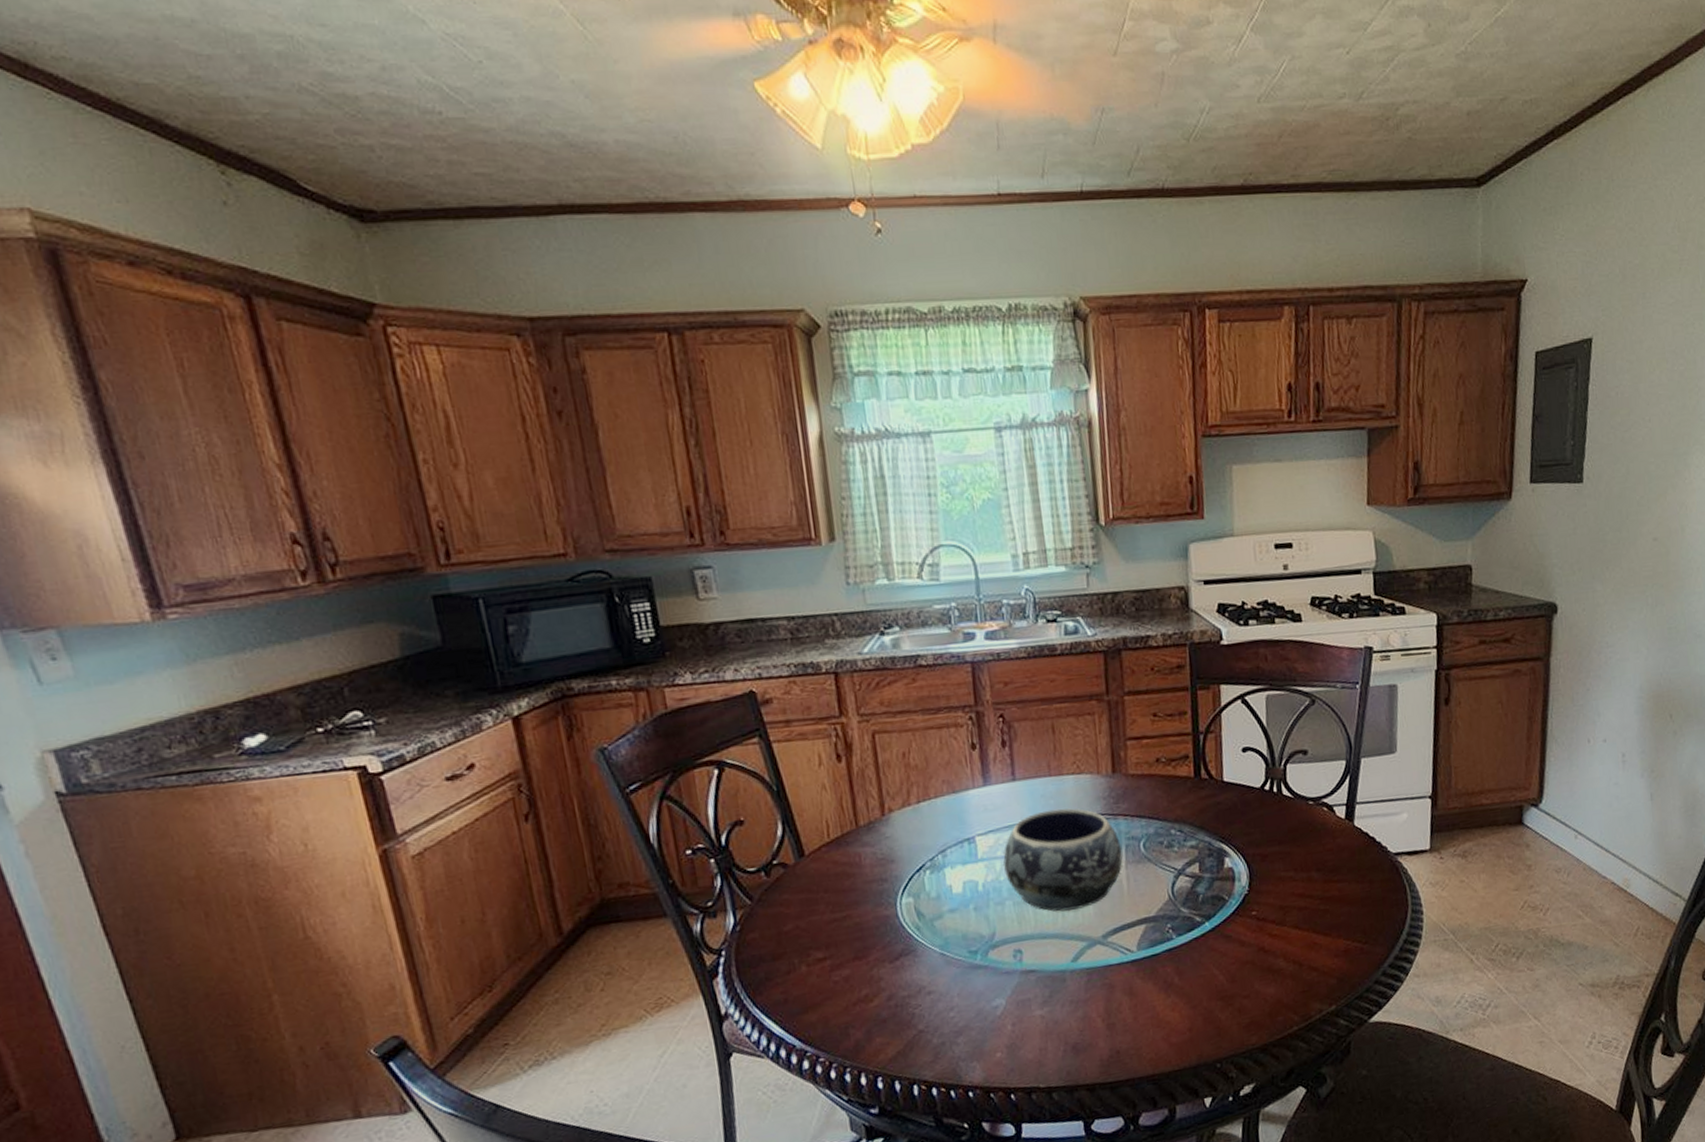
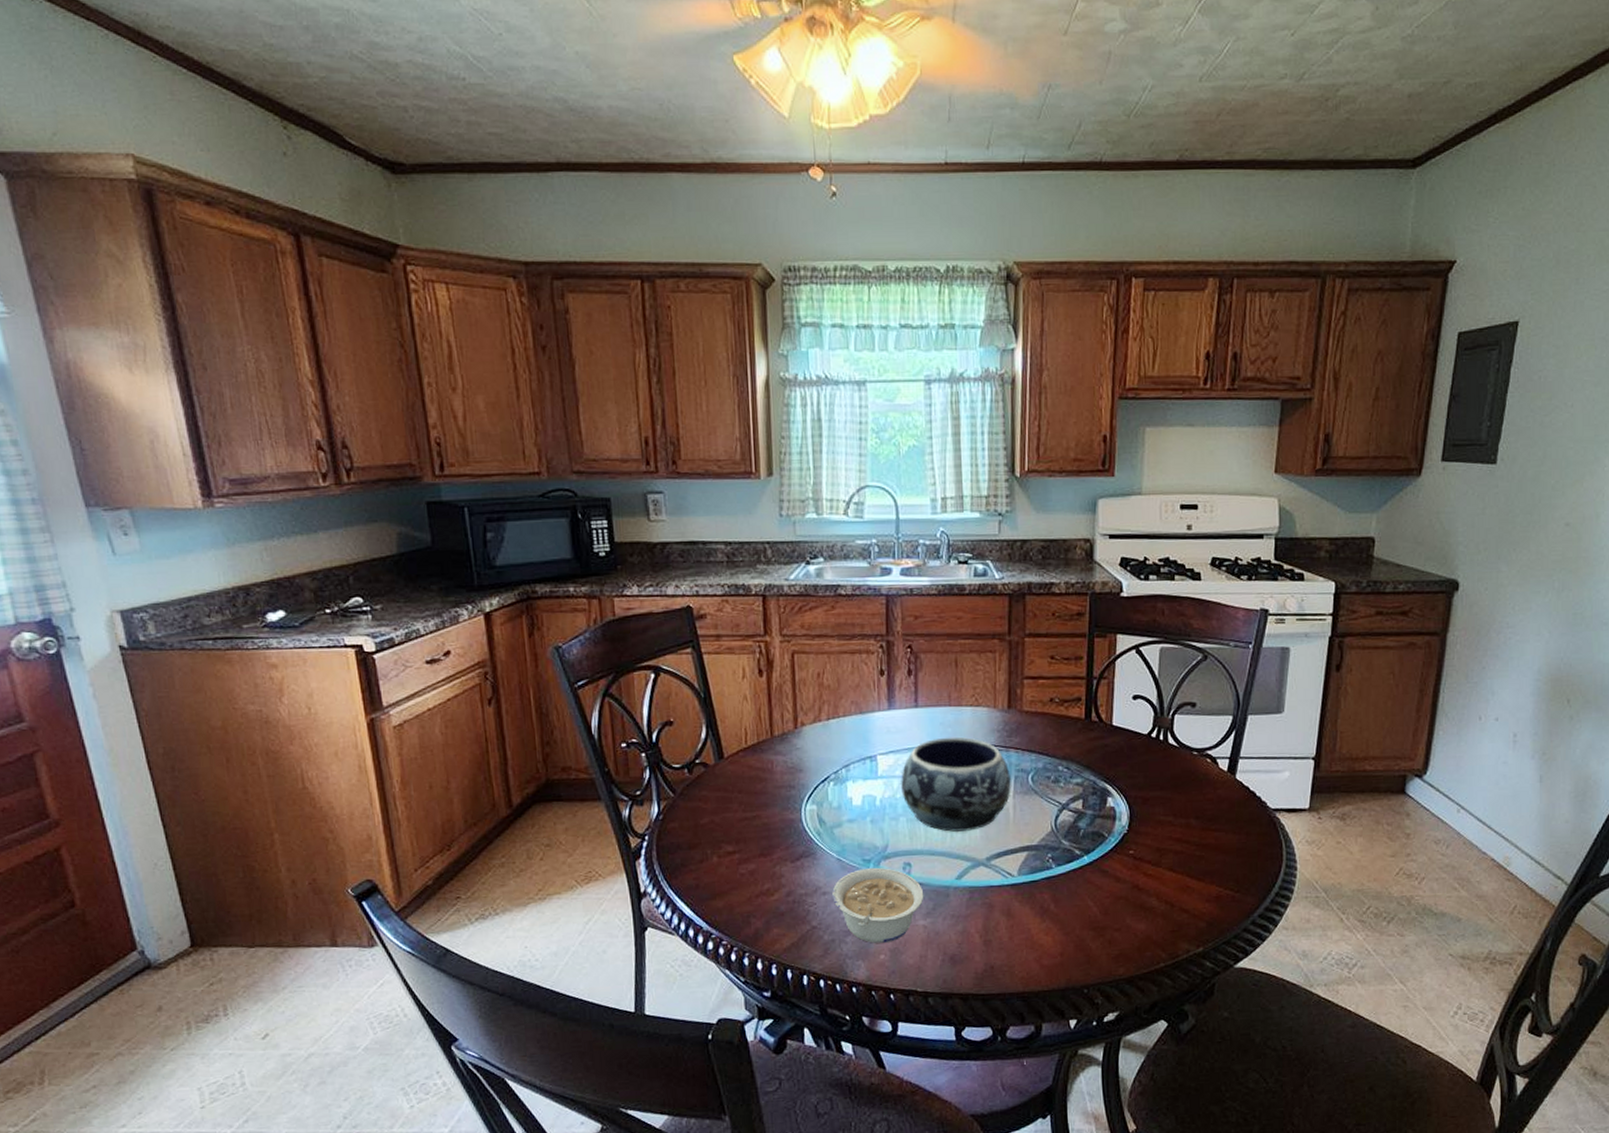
legume: none [938,957,1039,1041] -> present [832,867,924,943]

